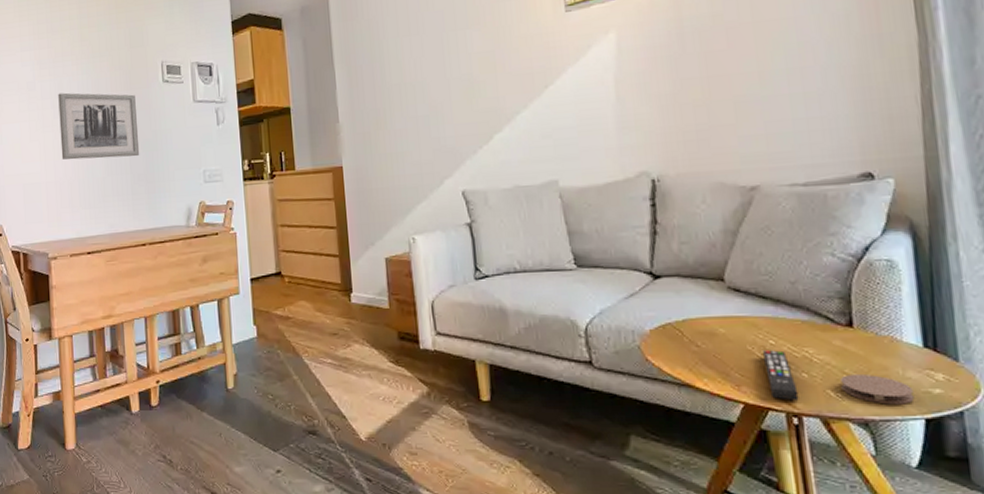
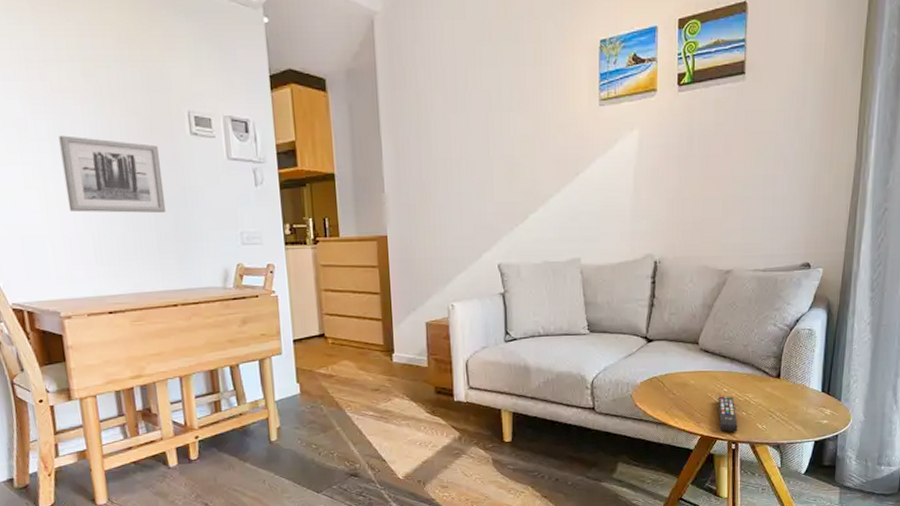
coaster: present [840,375,915,405] -> none [766,412,811,432]

